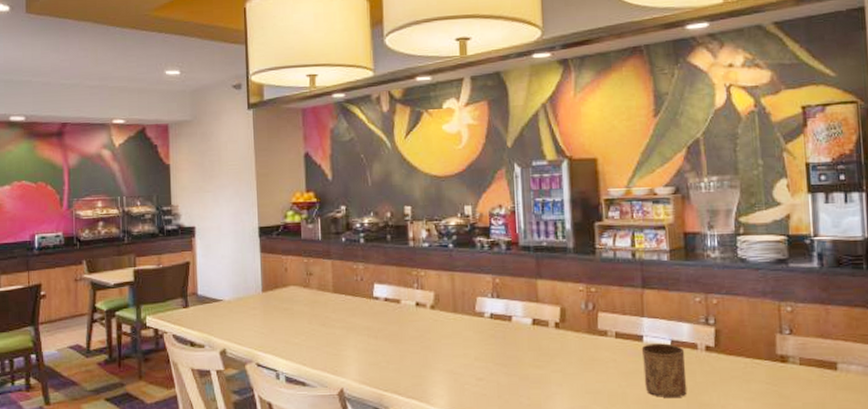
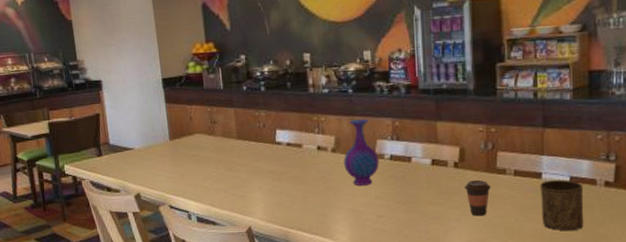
vase: none [443,275,479,345] -> present [344,119,379,185]
coffee cup: none [566,342,593,381] -> present [465,180,491,216]

